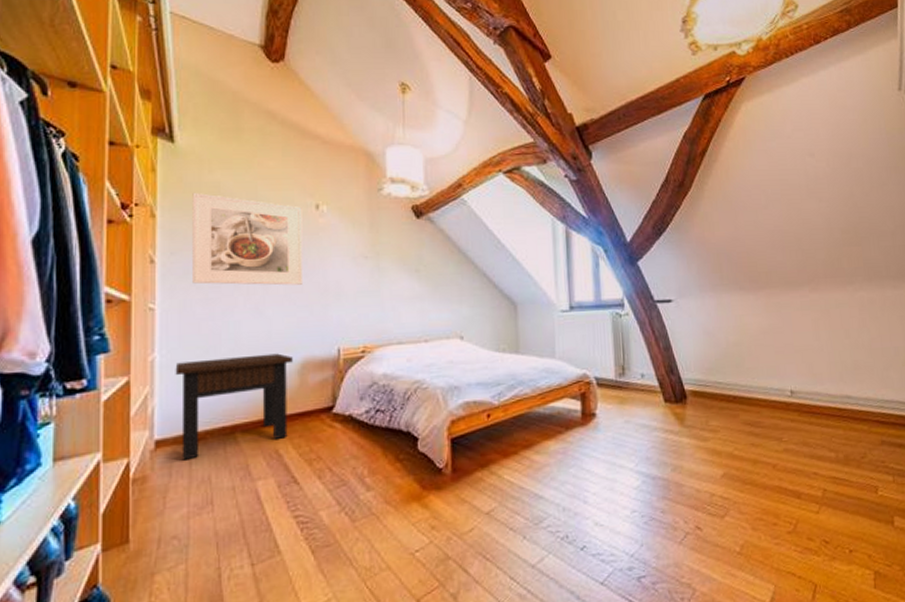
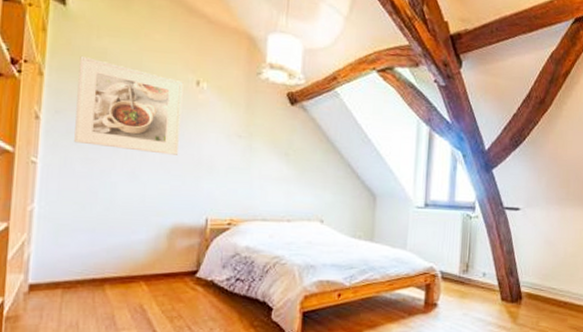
side table: present [175,353,293,460] -> none [52,215,163,305]

